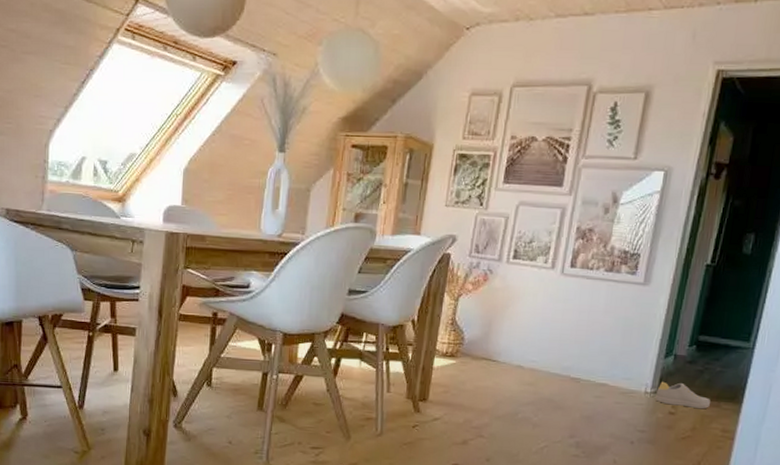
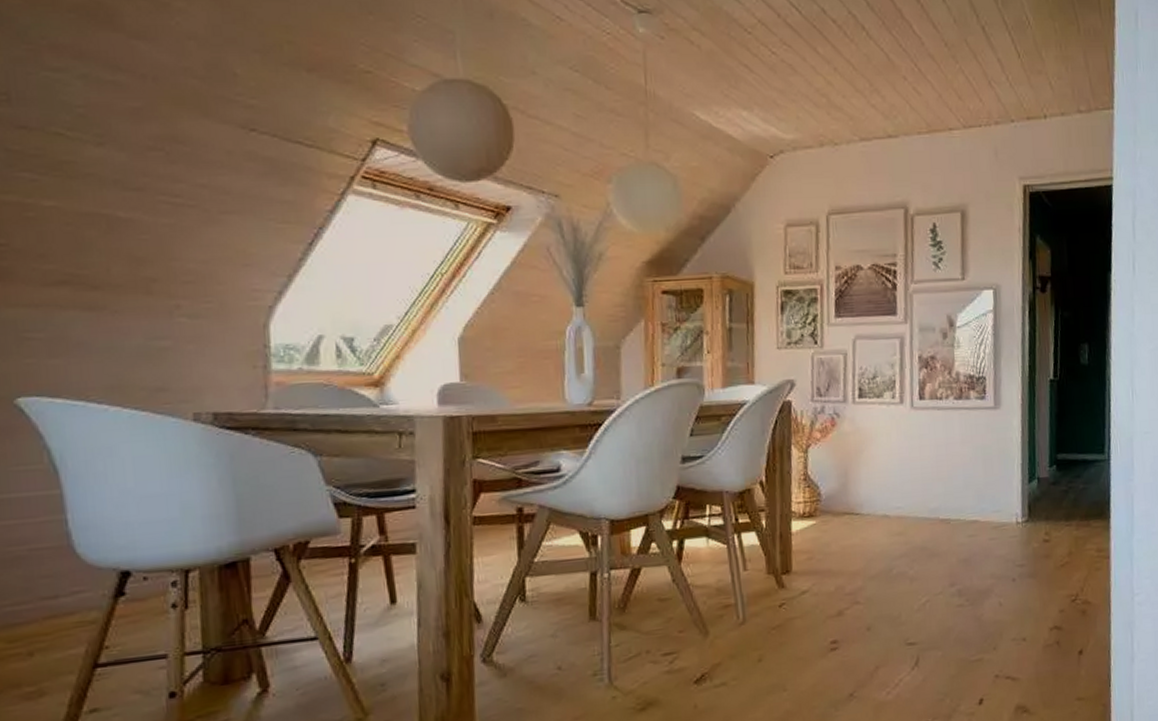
shoe: present [655,381,711,409] -> none [1027,506,1081,532]

